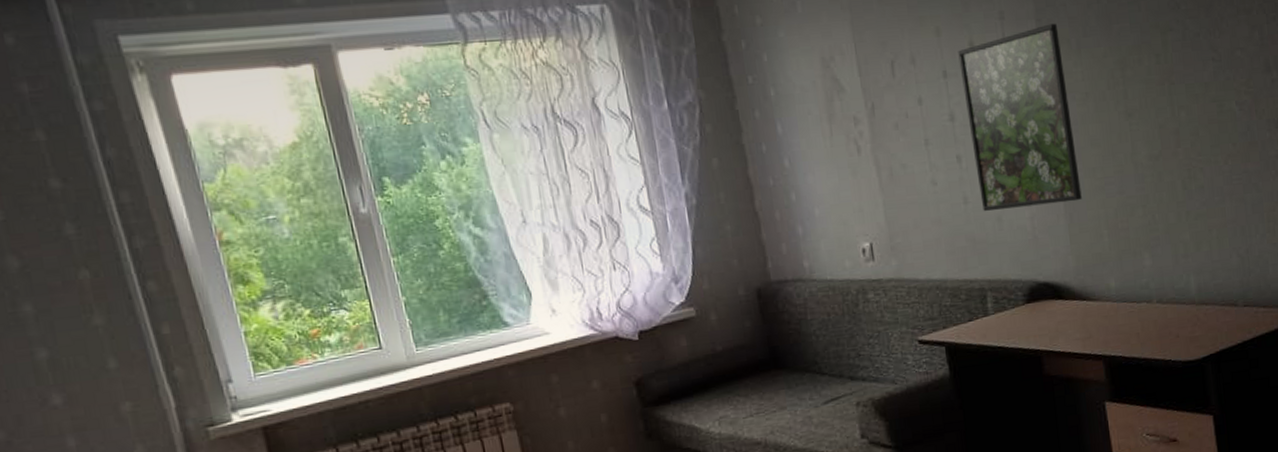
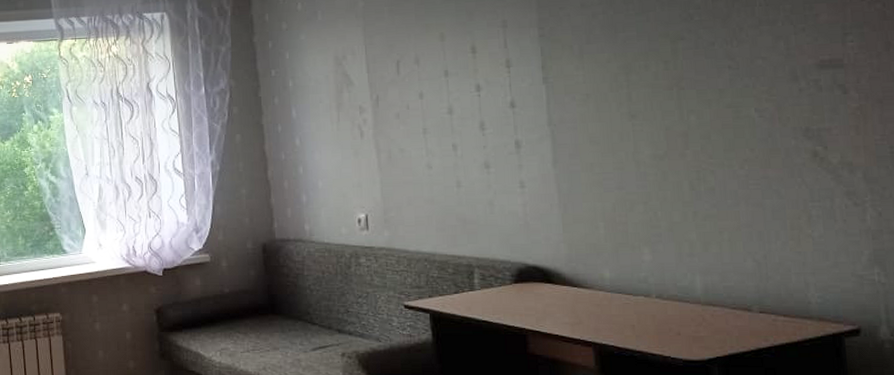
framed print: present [958,23,1082,211] -> none [460,31,578,195]

